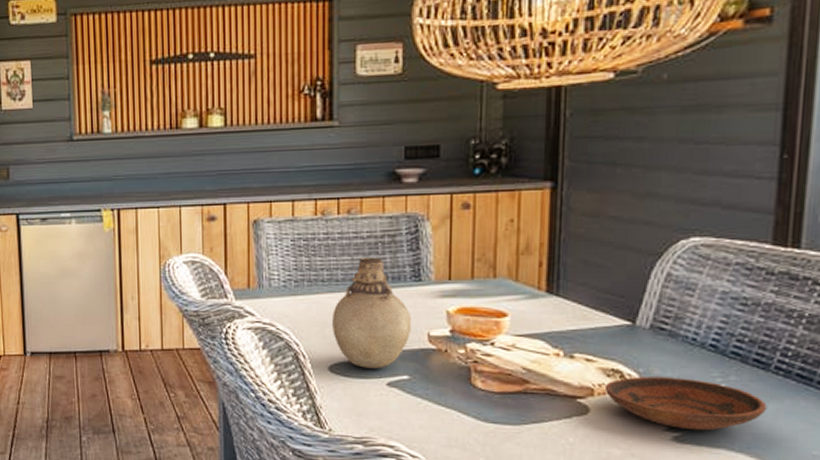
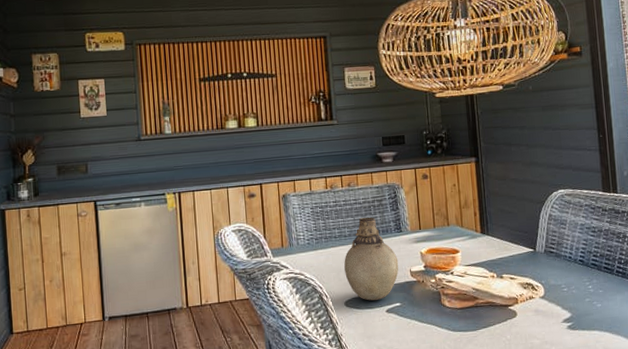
bowl: present [604,377,767,431] -> none [523,284,616,320]

